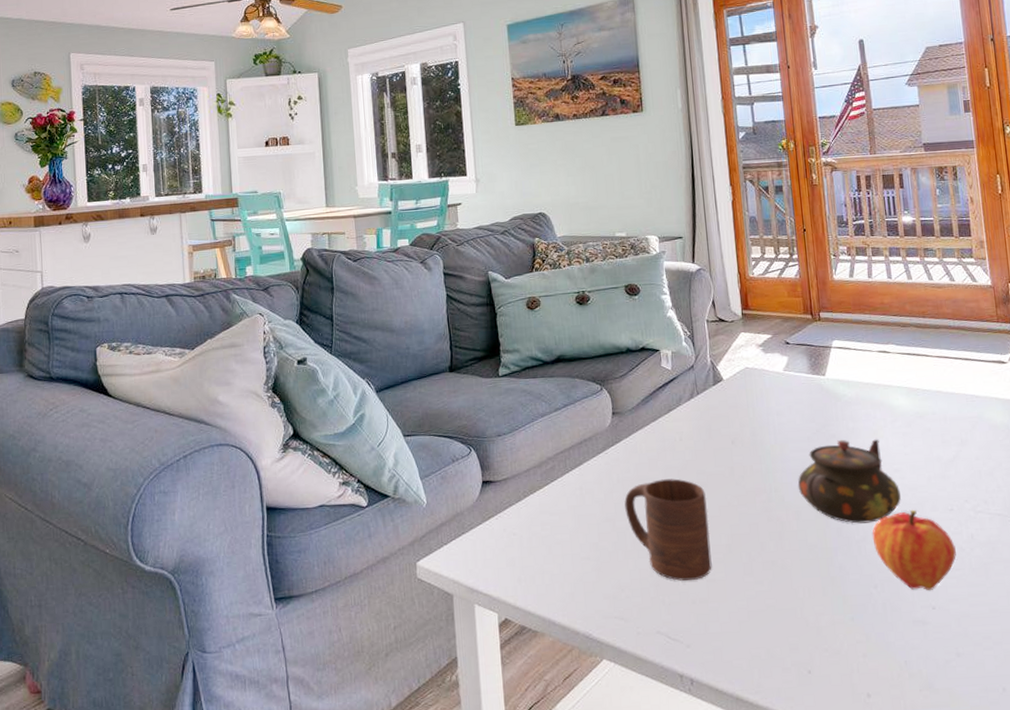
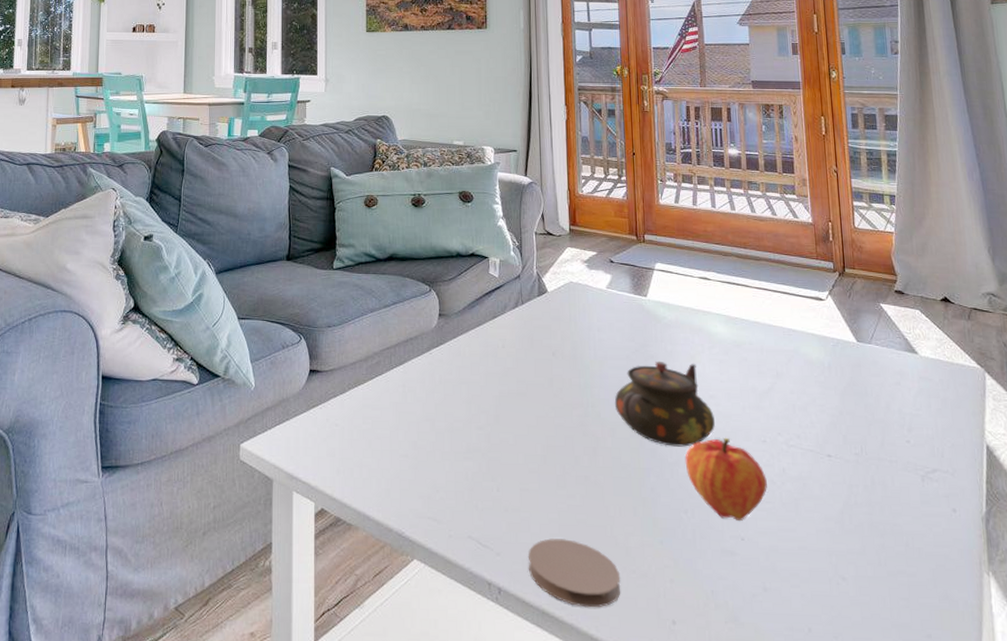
cup: present [624,478,712,581] -> none [445,384,526,488]
coaster: none [718,625,815,690] -> present [528,538,621,608]

